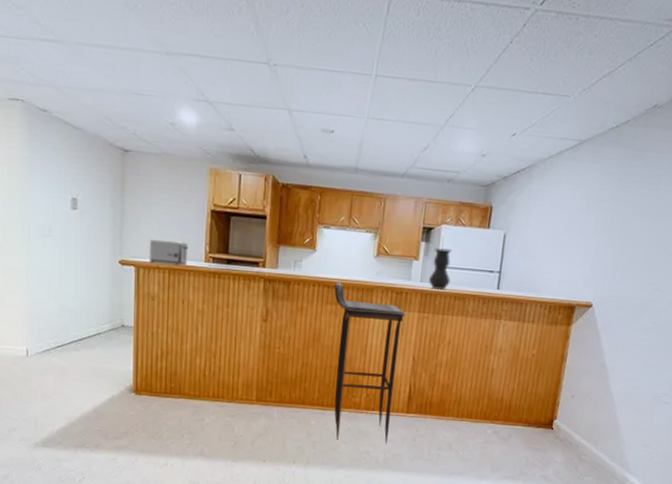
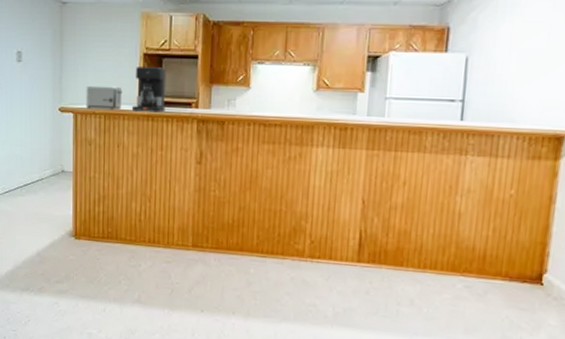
coffee maker: none [197,223,233,271] -> present [131,67,165,113]
bar stool: present [334,281,406,445] -> none [271,119,352,298]
vase: present [429,248,453,291] -> none [377,77,404,125]

